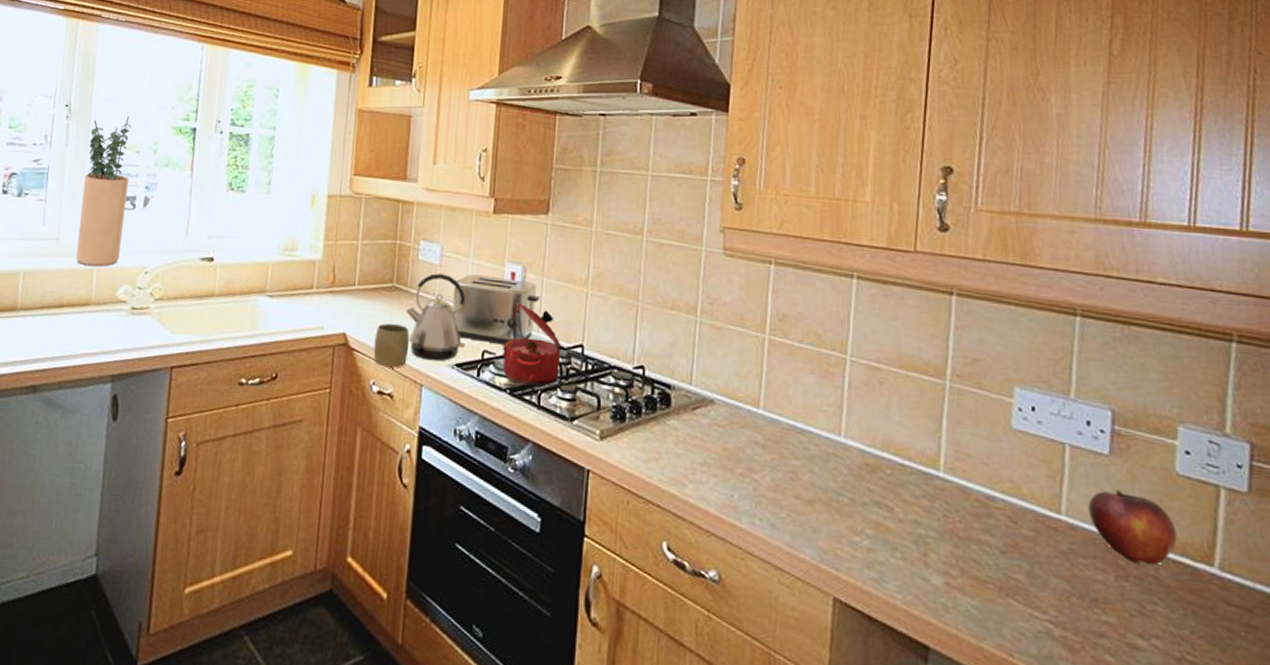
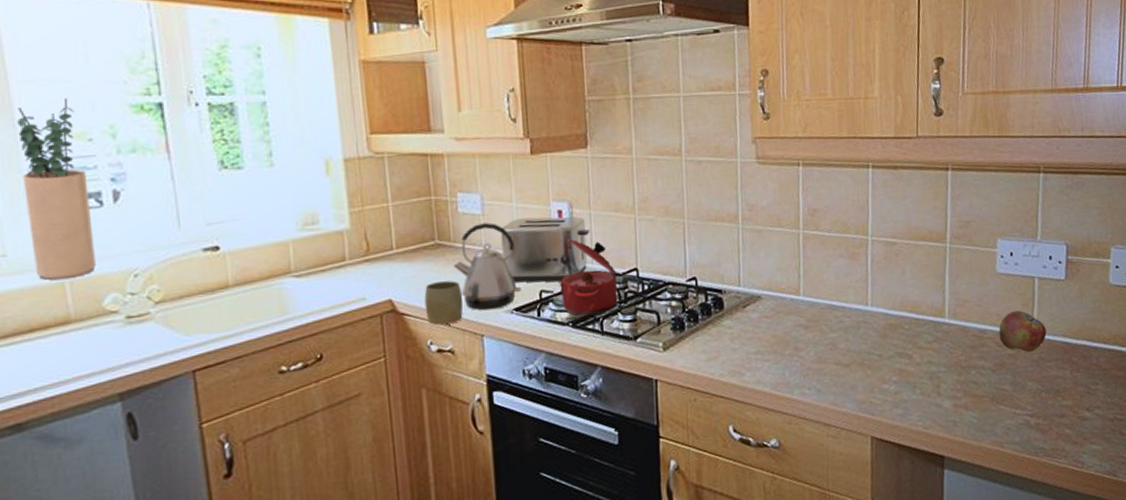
fruit: none [1012,481,1080,540] -> present [999,310,1047,353]
fruit: present [1088,489,1177,565] -> none [1051,305,1111,357]

